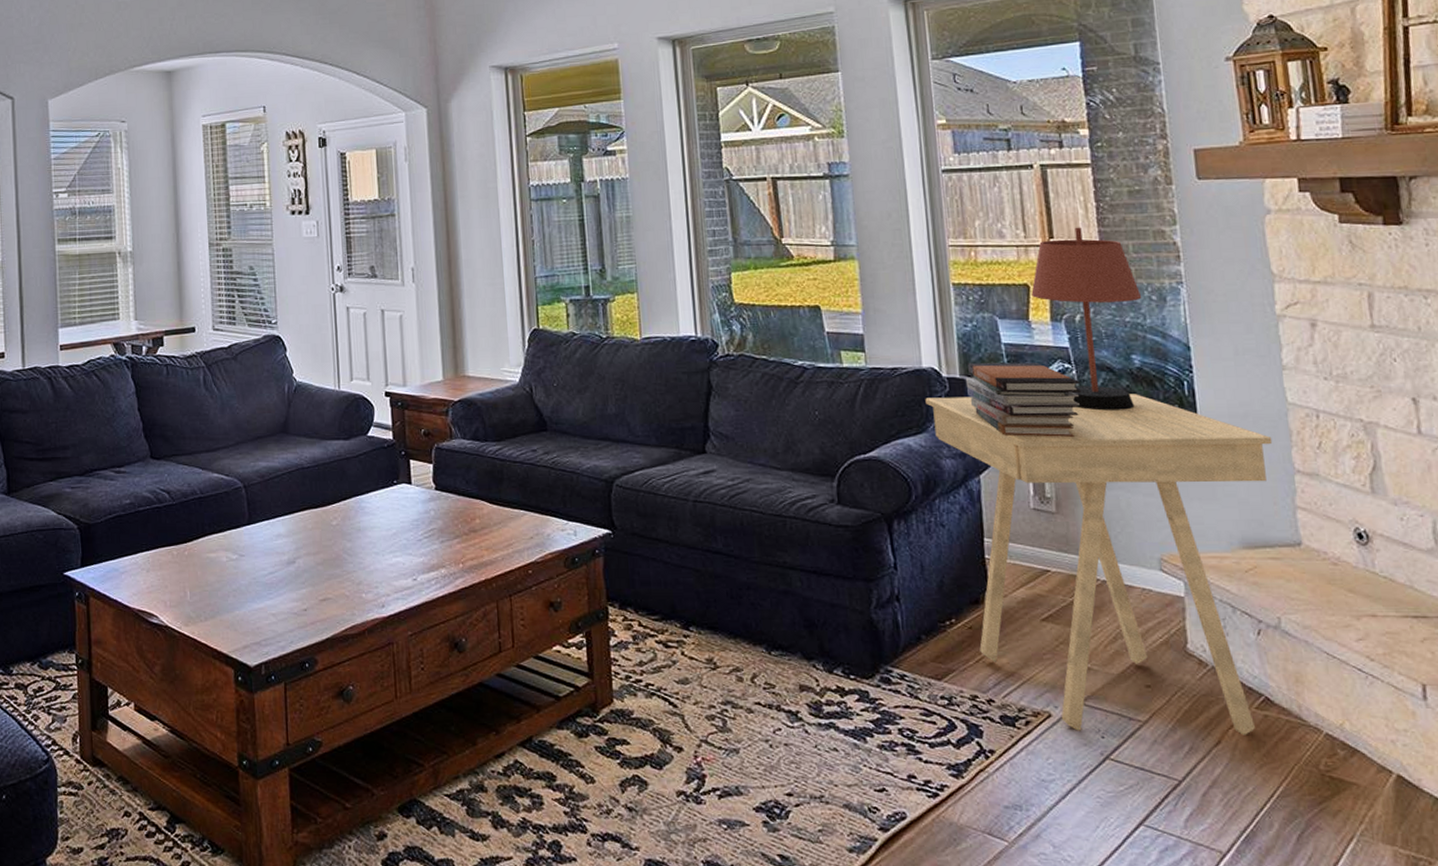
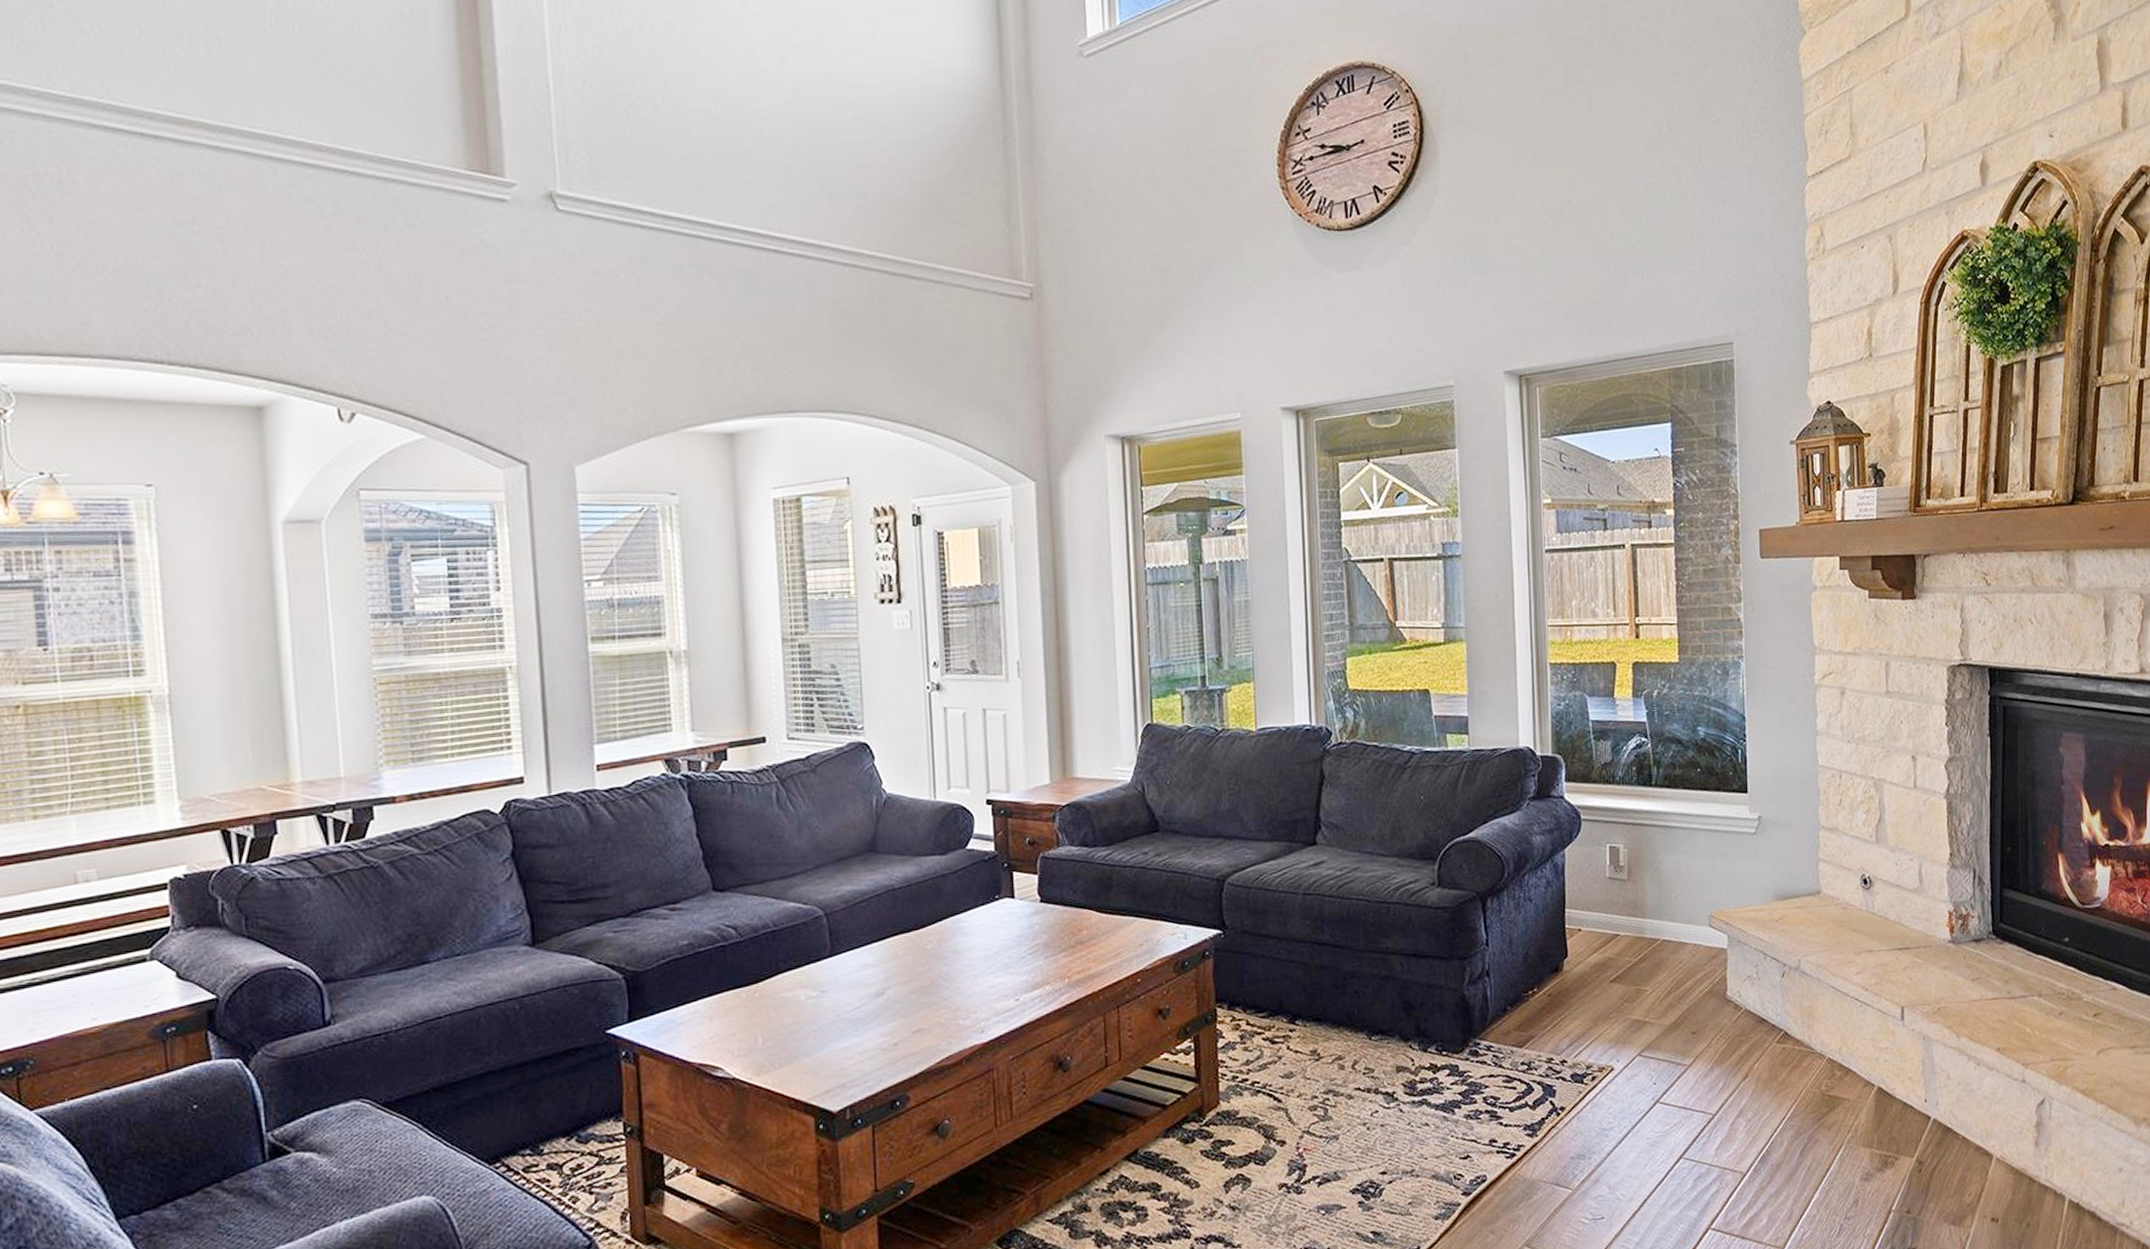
side table: present [925,394,1273,735] -> none [1520,763,1805,1081]
book stack: present [965,362,1081,437] -> none [1556,738,1654,810]
table lamp: present [1031,227,1142,411] -> none [1617,605,1709,781]

